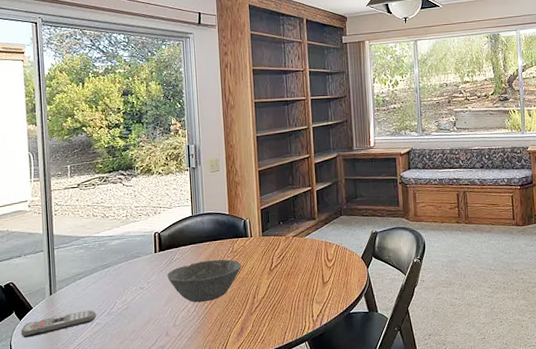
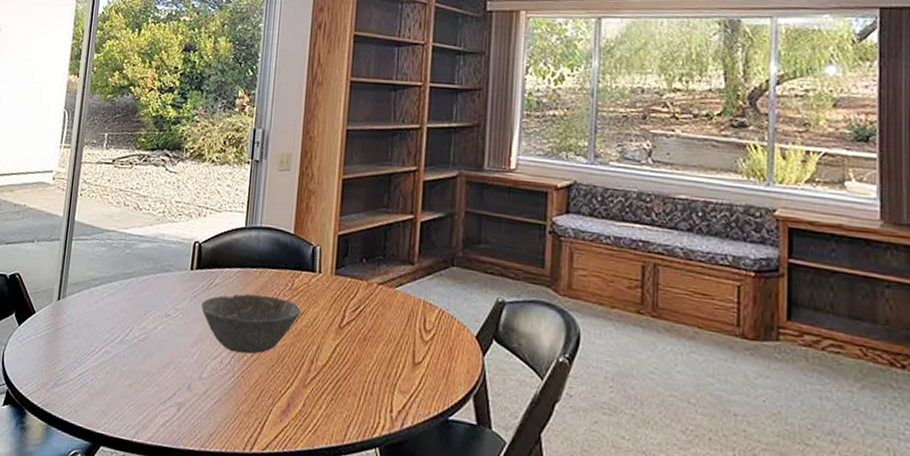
remote control: present [21,310,96,338] -> none [17,329,107,351]

